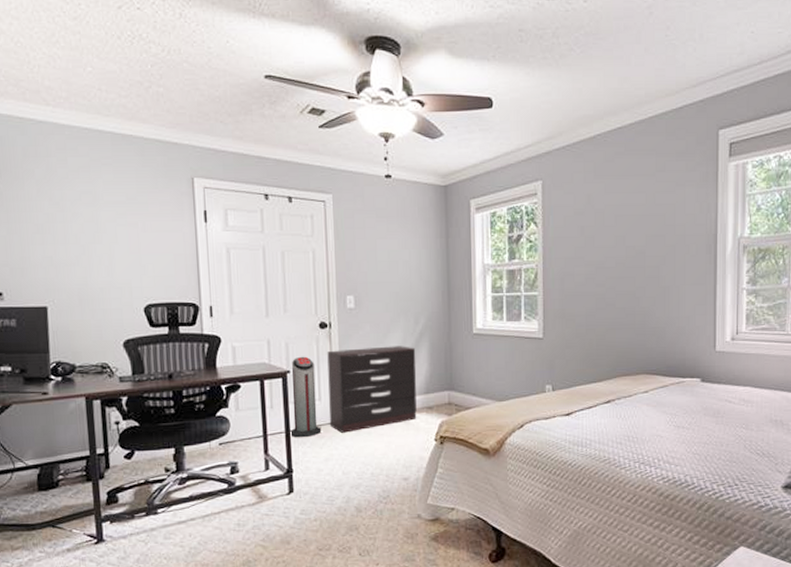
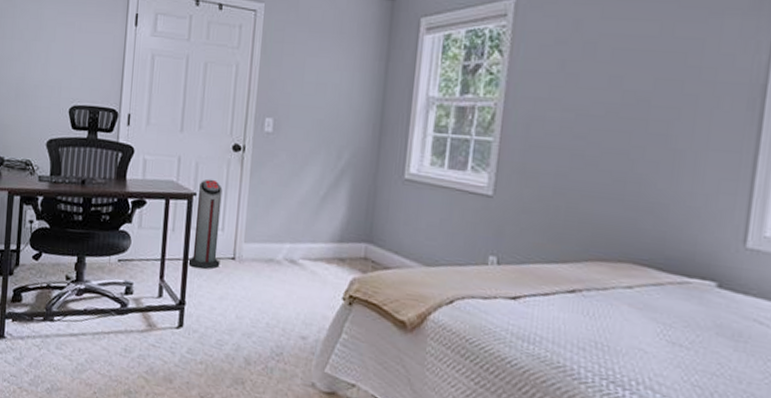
dresser: present [327,346,417,433] -> none [229,177,334,272]

